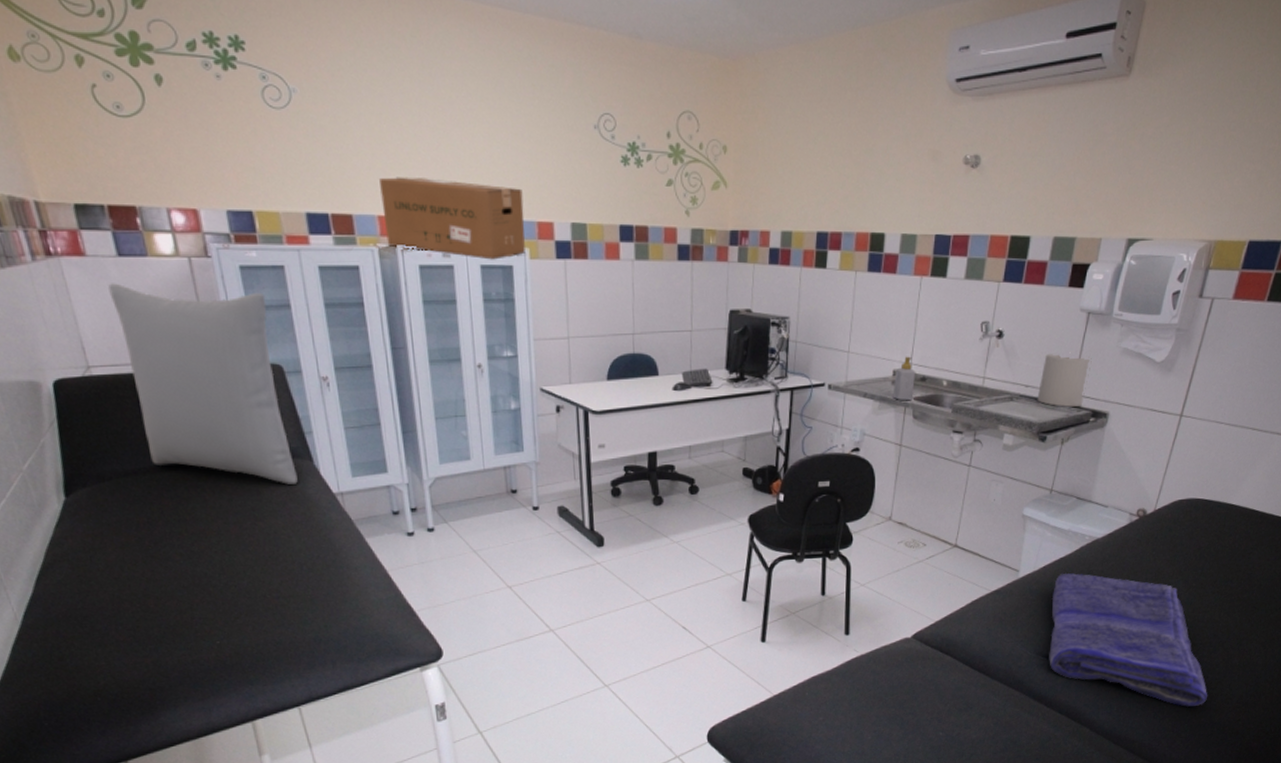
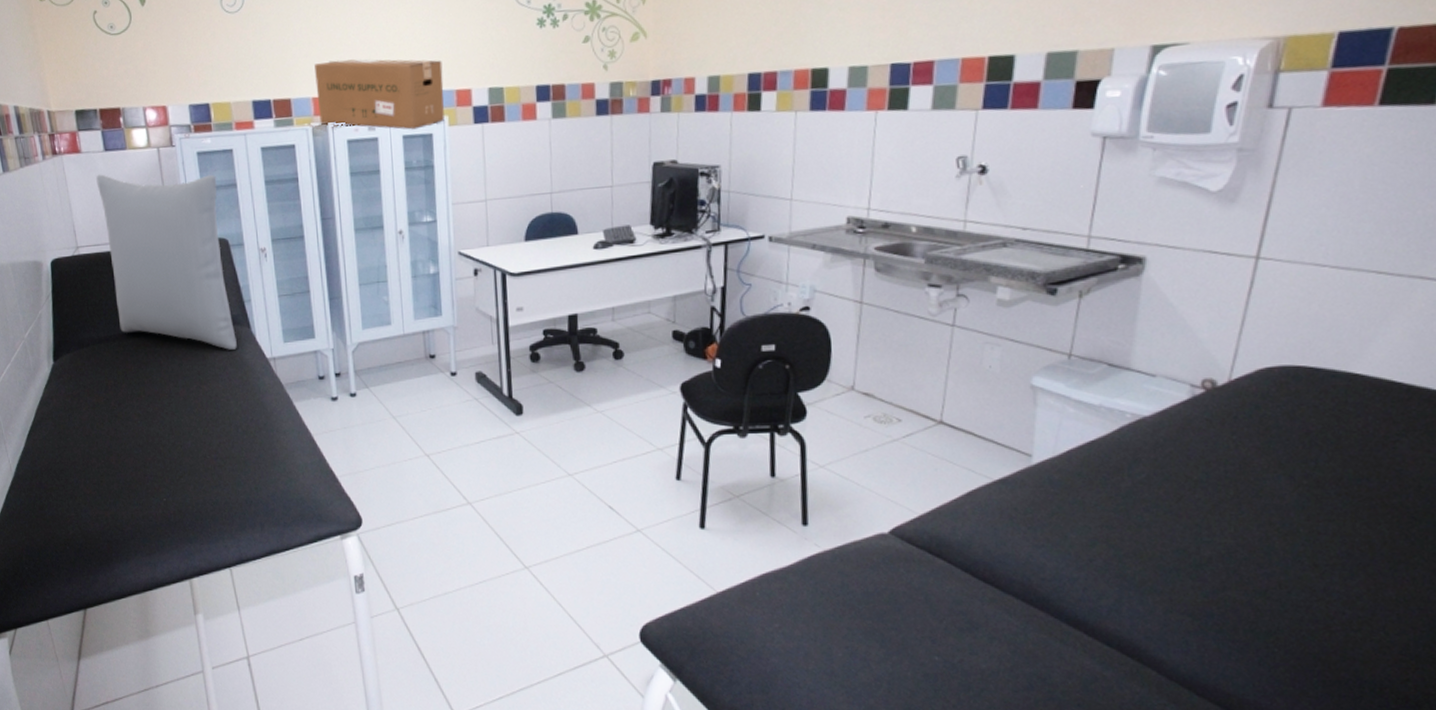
soap bottle: present [893,356,916,401] -> none [848,200,876,252]
paper towel roll: present [1037,354,1092,408] -> none [1039,188,1114,253]
towel: present [1049,572,1208,707] -> none [1082,460,1348,653]

